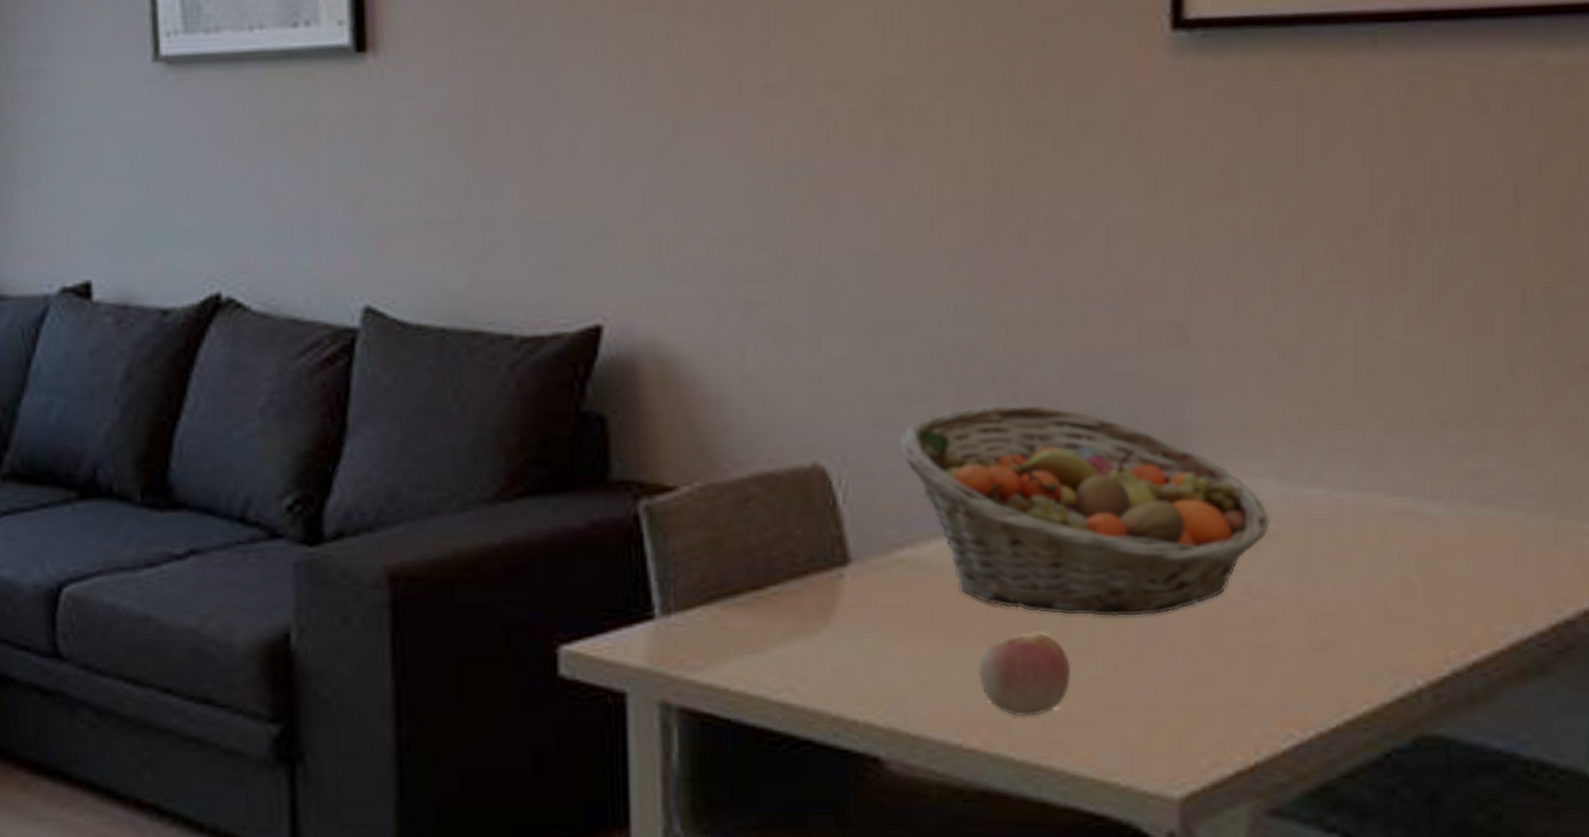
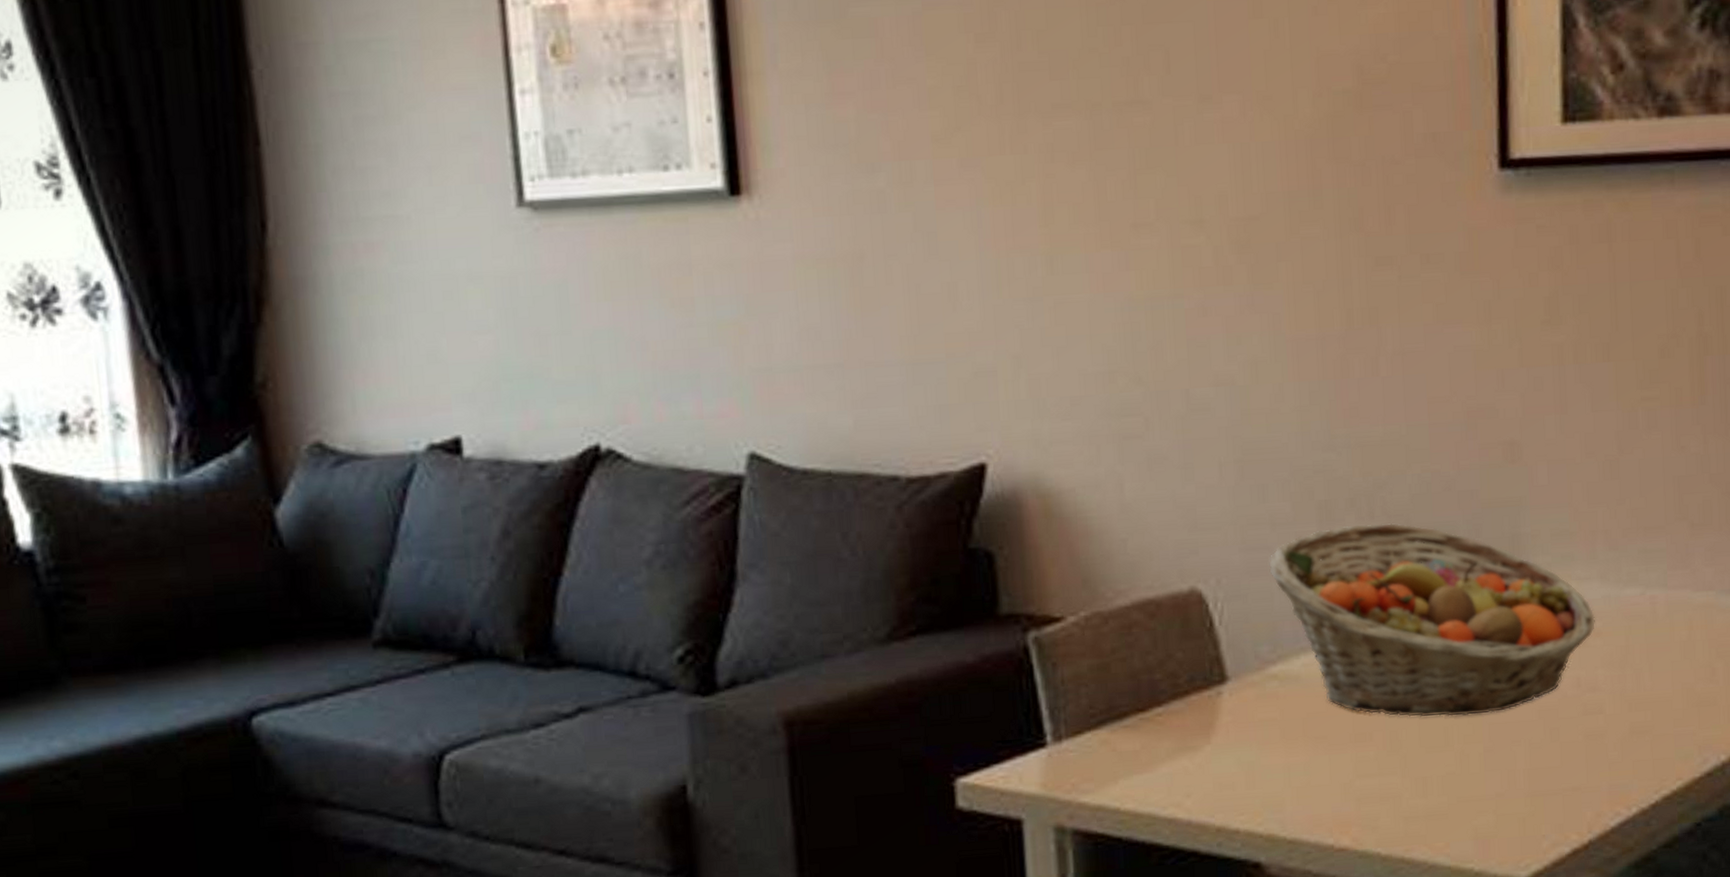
apple: present [978,634,1072,717] -> none [1346,735,1429,815]

